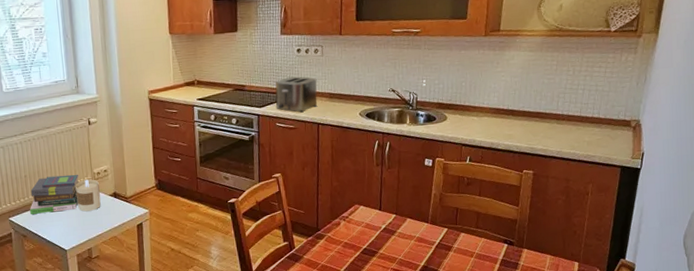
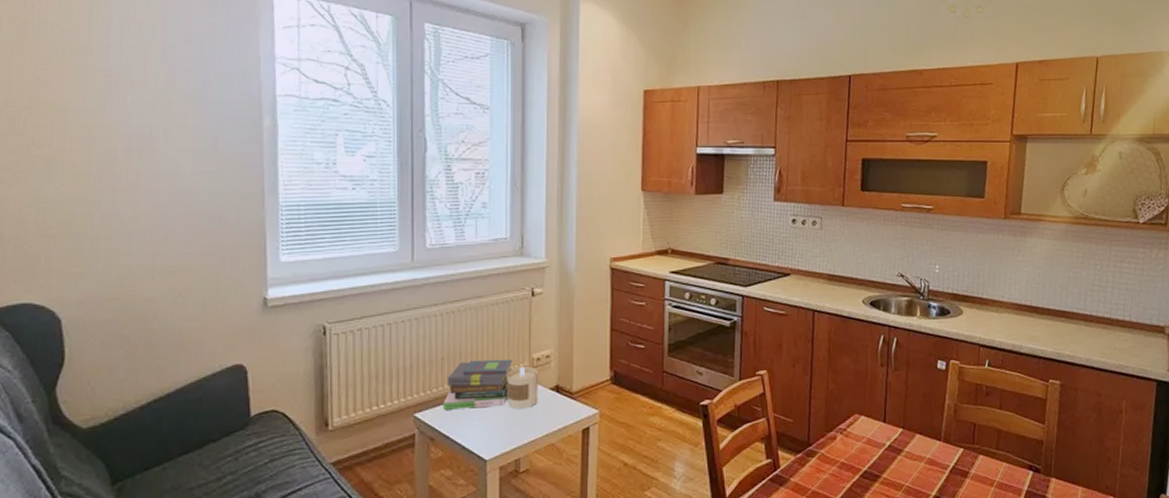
toaster: present [275,76,317,113] -> none [764,252,814,296]

